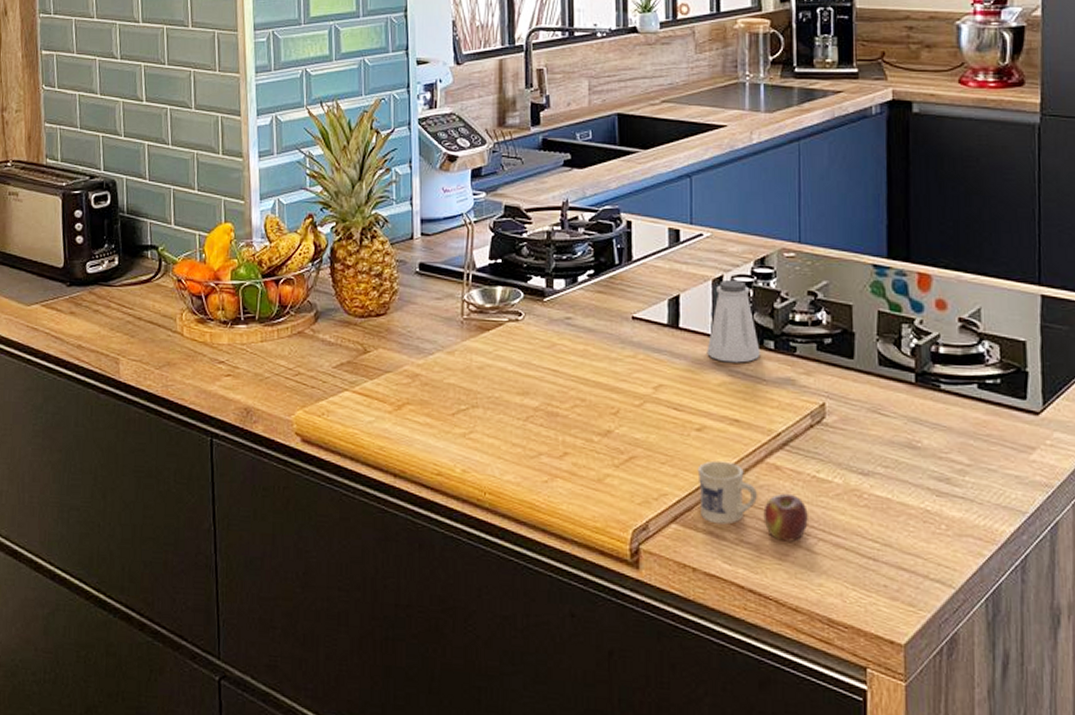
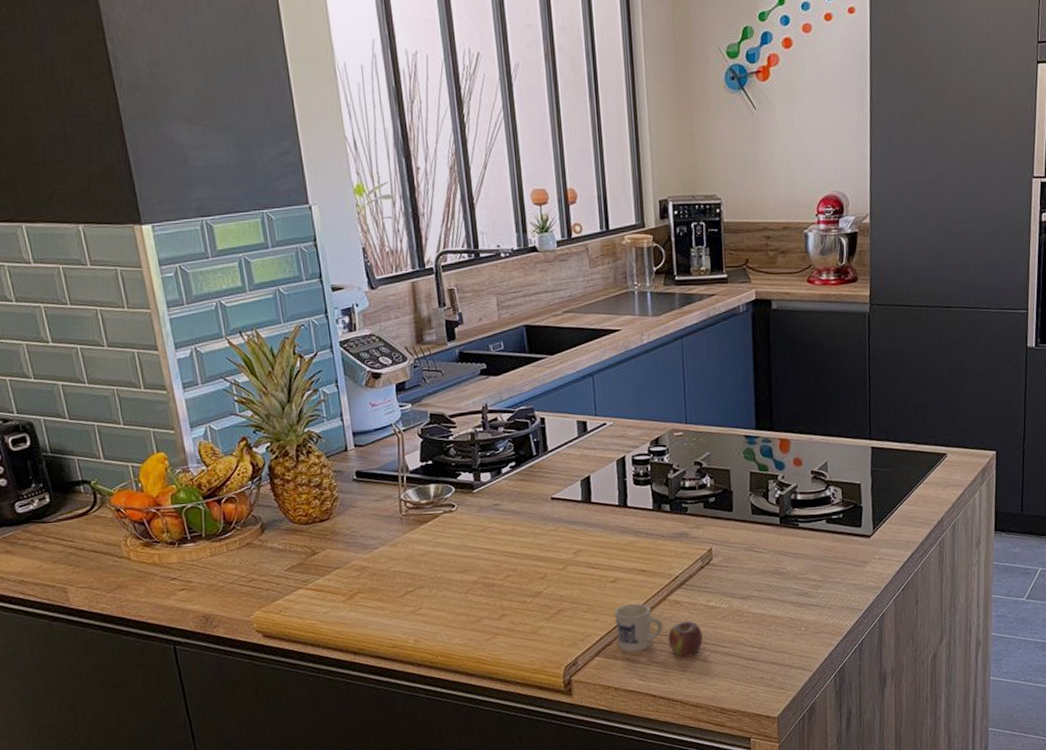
saltshaker: present [707,279,761,363] -> none [615,458,659,526]

